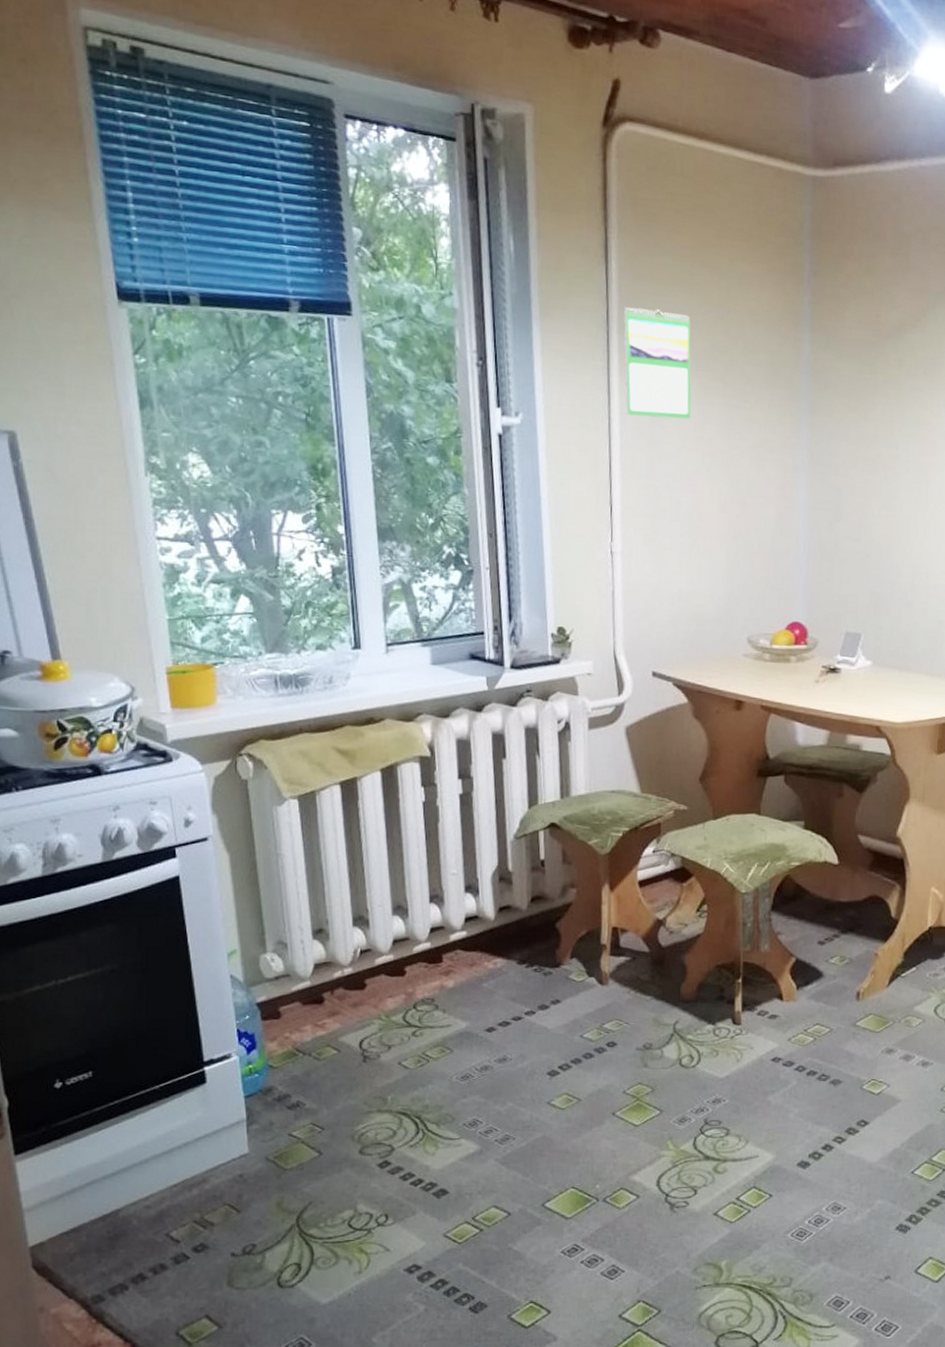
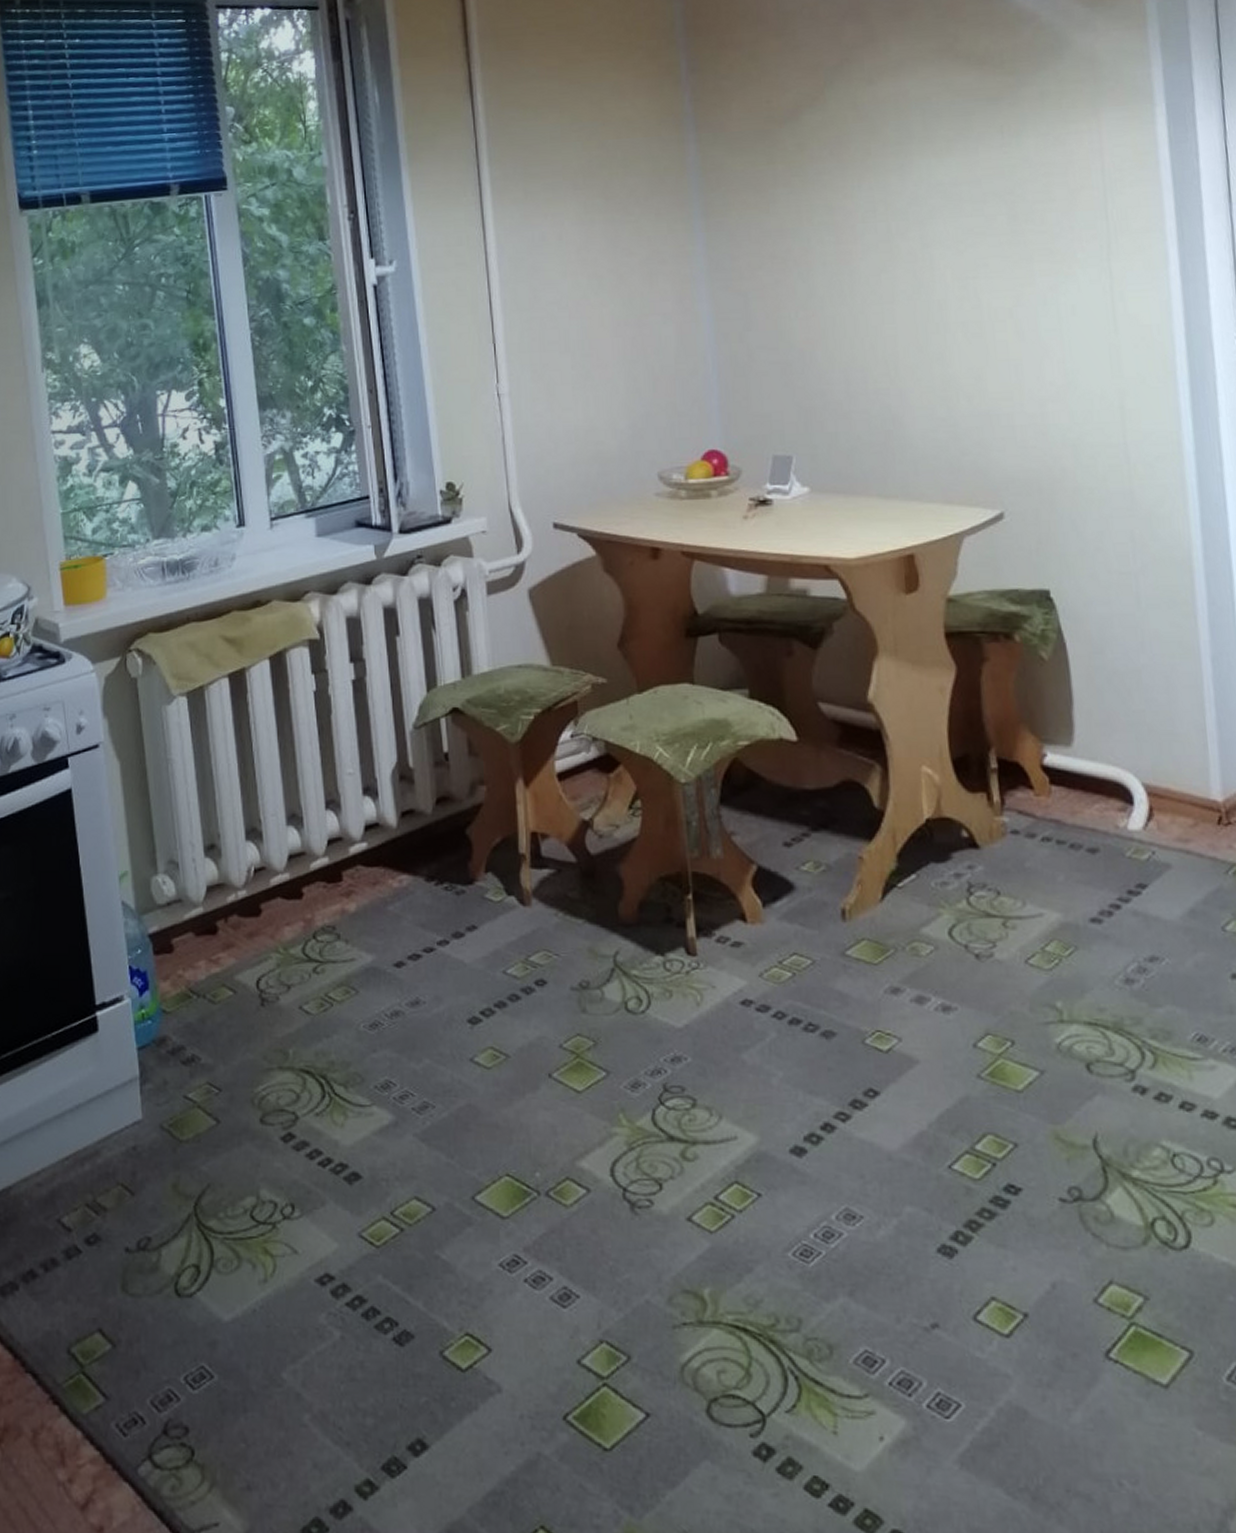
calendar: present [623,307,692,419] -> none [493,134,572,248]

